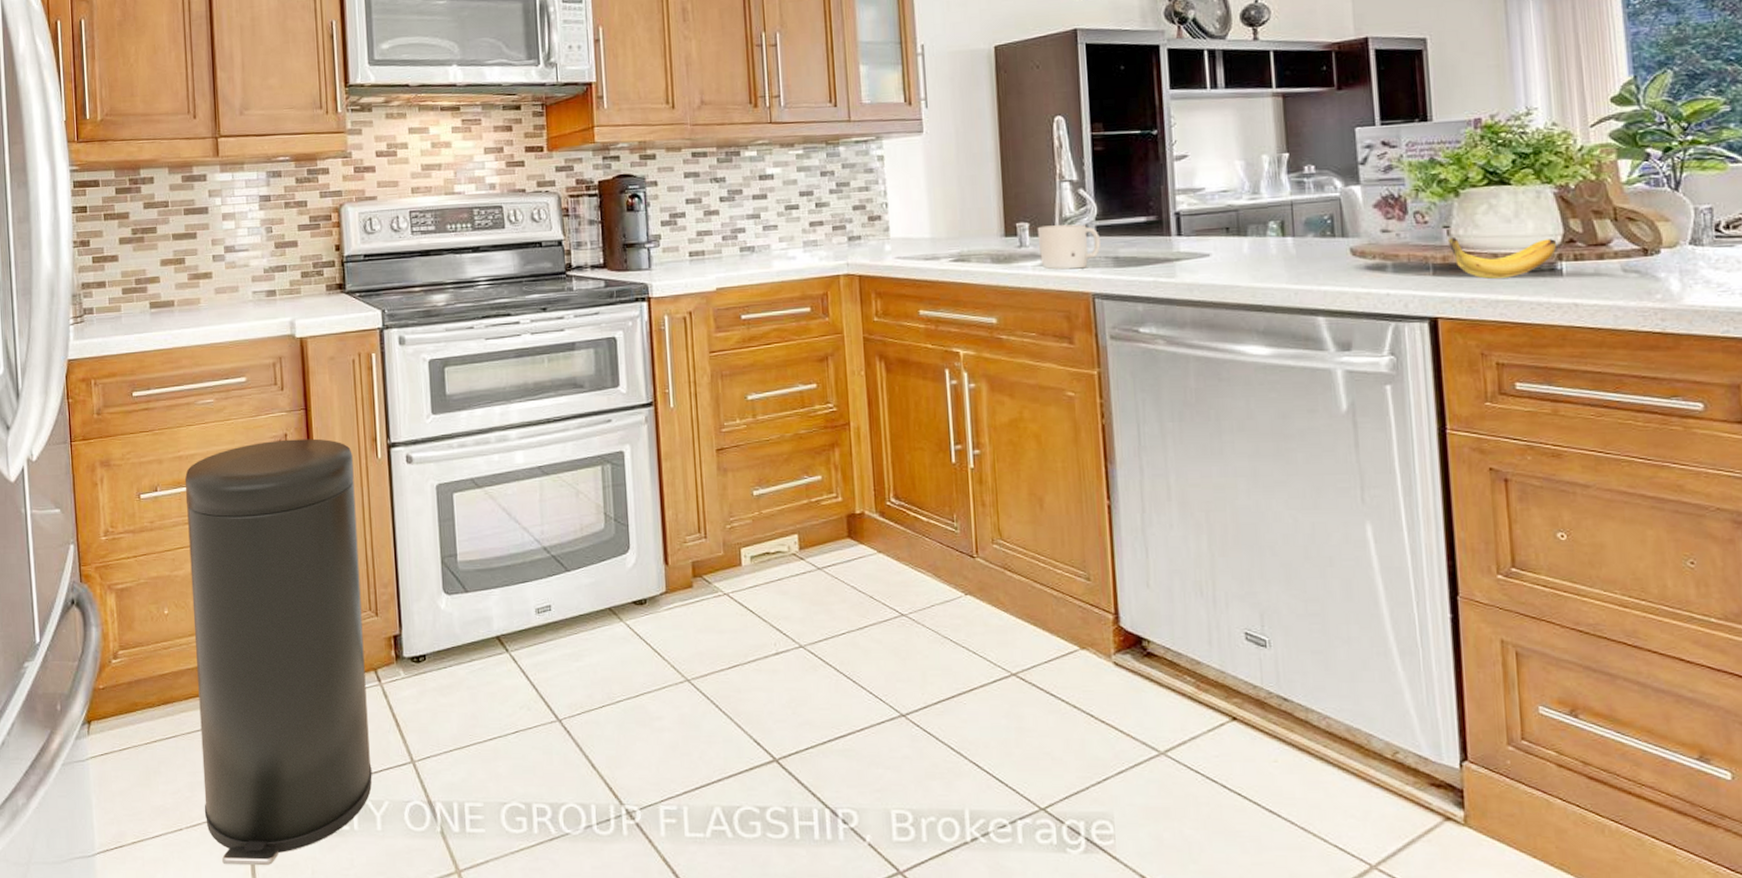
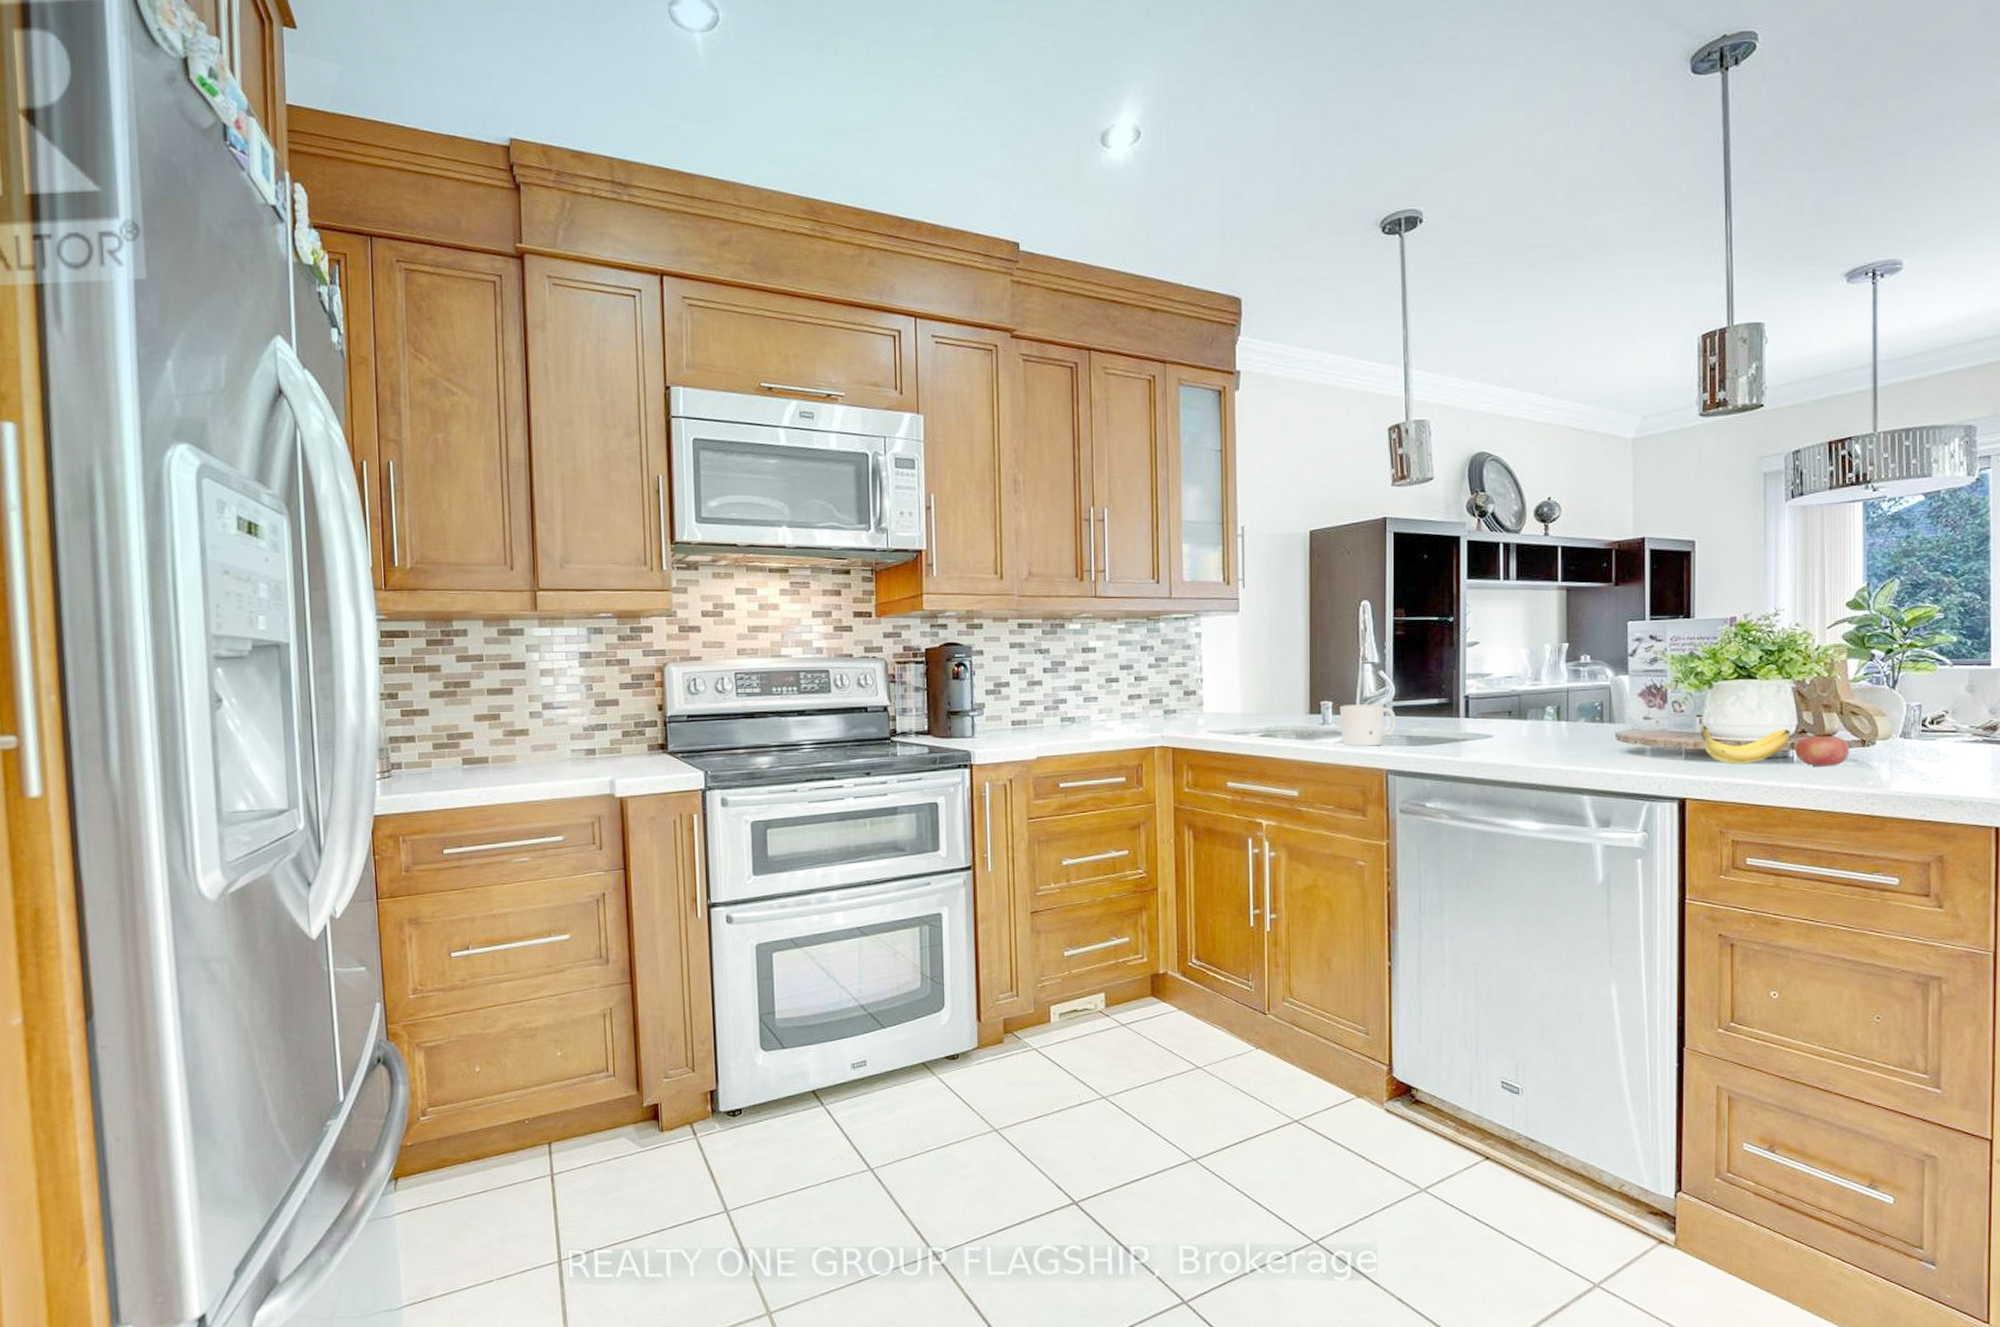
pedal bin: present [184,438,372,866] -> none [498,898,686,1314]
fruit: none [1562,241,1630,280] -> present [1794,732,1850,767]

